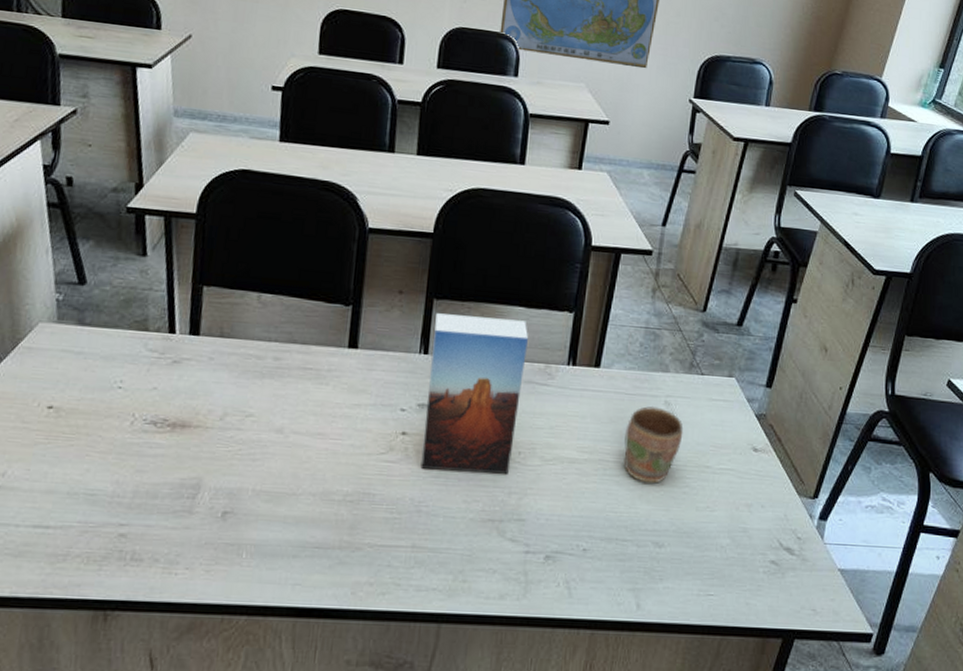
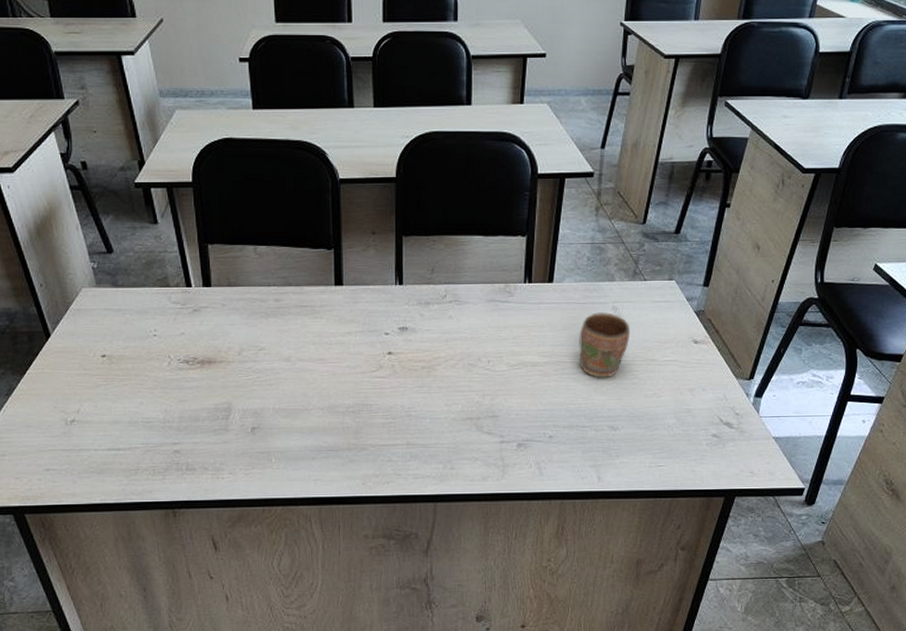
book: present [420,313,529,474] -> none [405,248,489,381]

